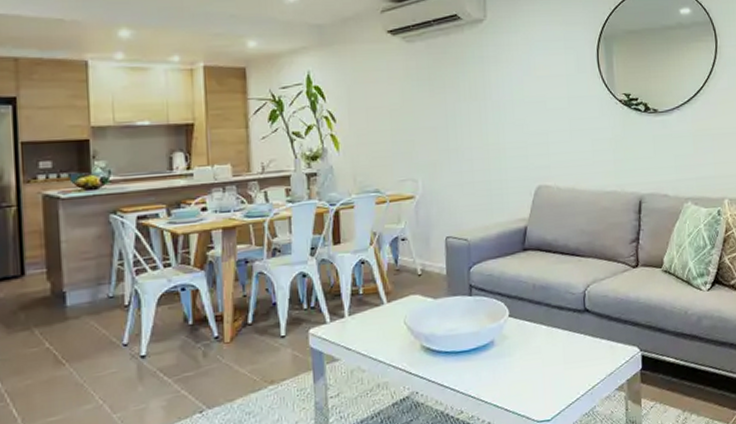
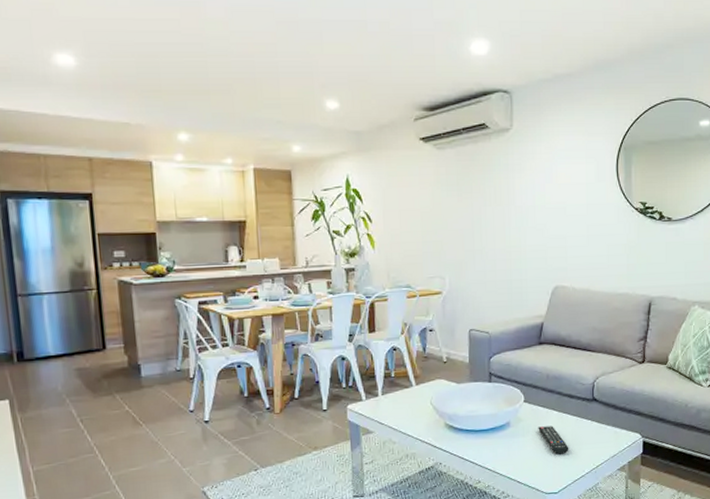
remote control: none [525,342,561,375] -> present [538,426,569,454]

